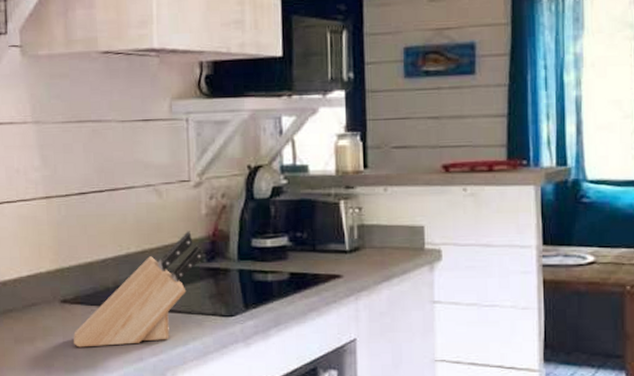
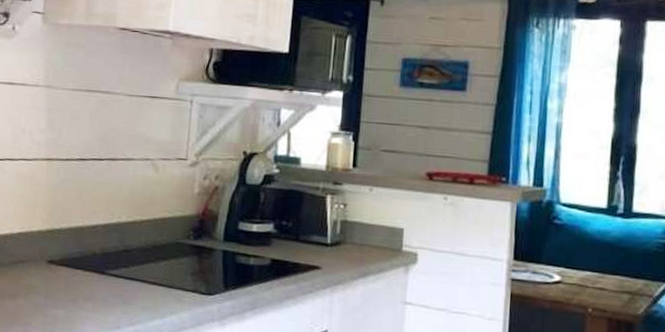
knife block: present [73,231,203,348] -> none [53,207,191,312]

